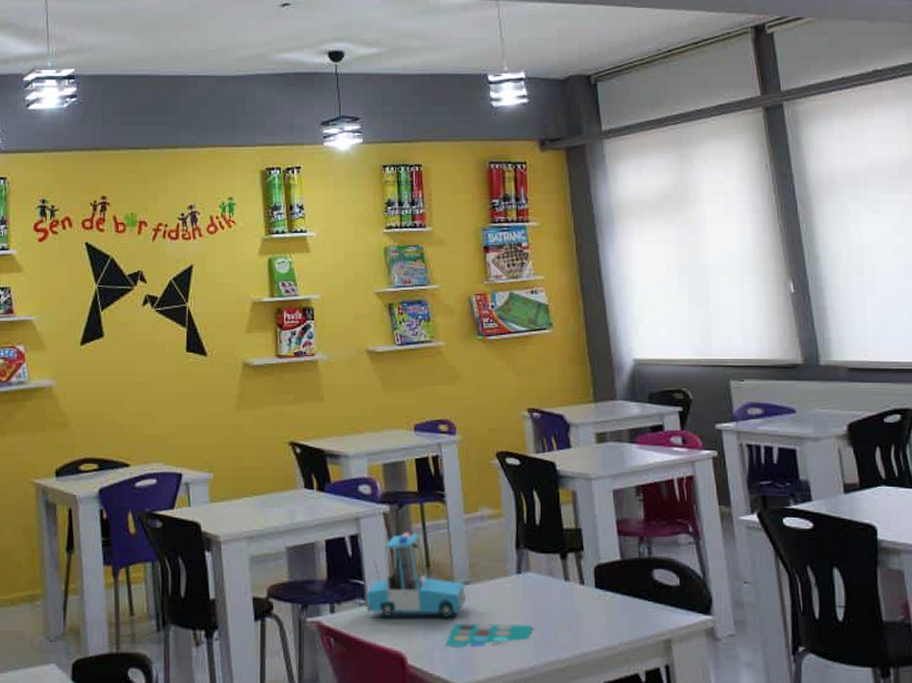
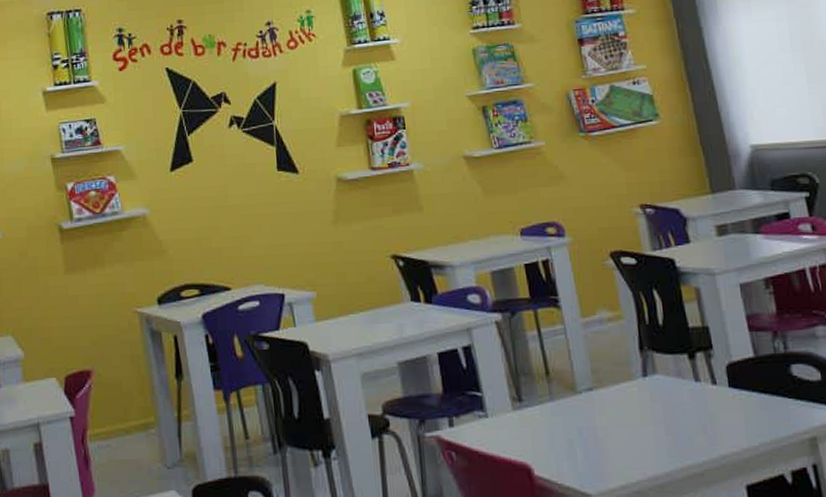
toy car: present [366,531,533,648] -> none [485,339,665,456]

